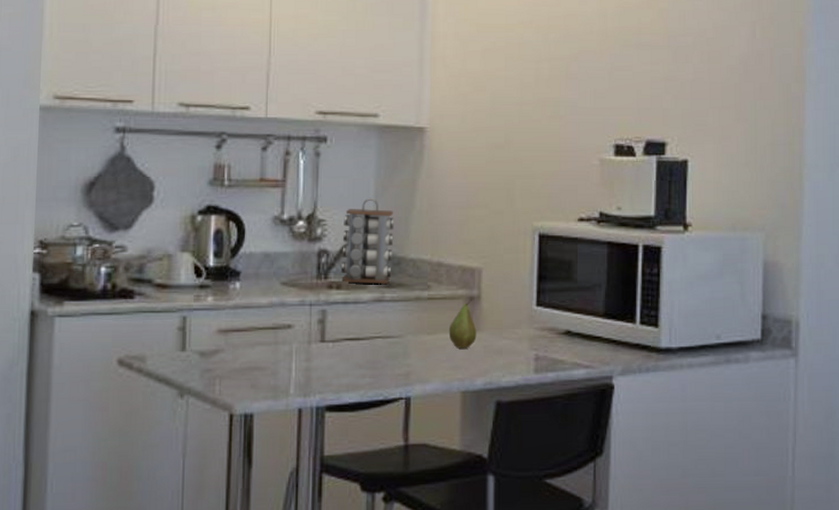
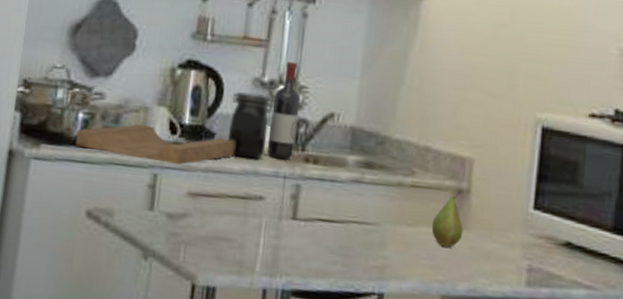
cutting board: none [100,271,261,305] -> present [76,124,236,165]
jar: none [252,230,295,291] -> present [227,91,274,159]
wine bottle: none [291,198,319,289] -> present [267,61,300,160]
spice rack: present [340,197,394,285] -> none [319,67,382,164]

